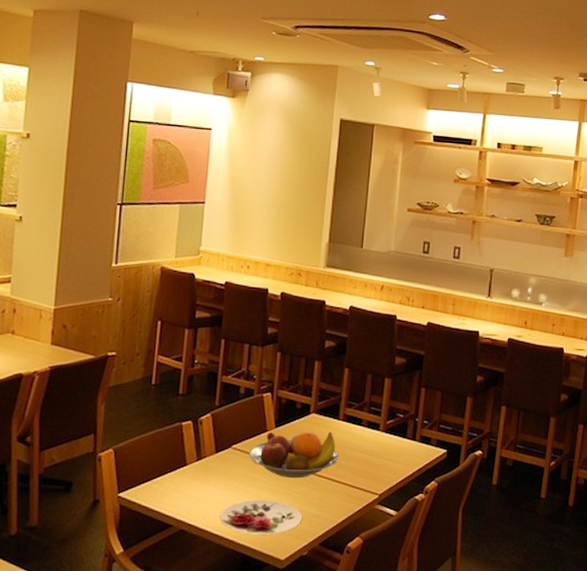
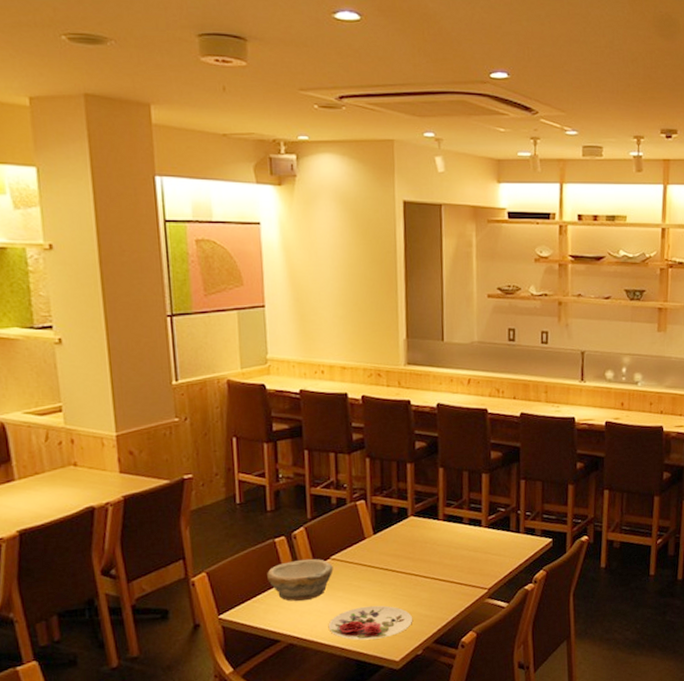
bowl: none [169,445,233,488] -> present [267,558,333,602]
fruit bowl: present [249,431,339,478] -> none [350,532,443,583]

